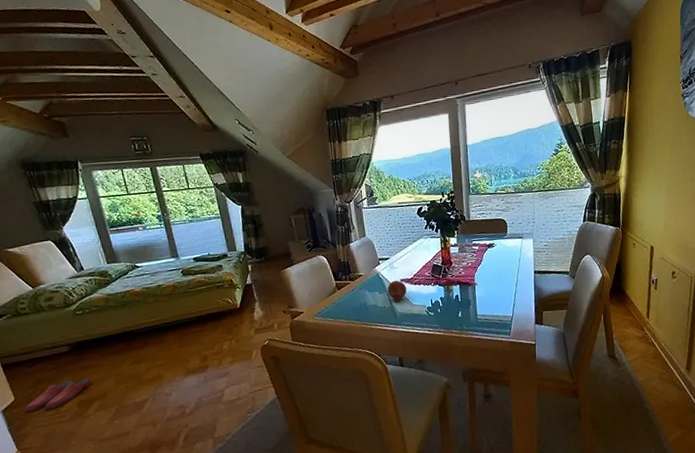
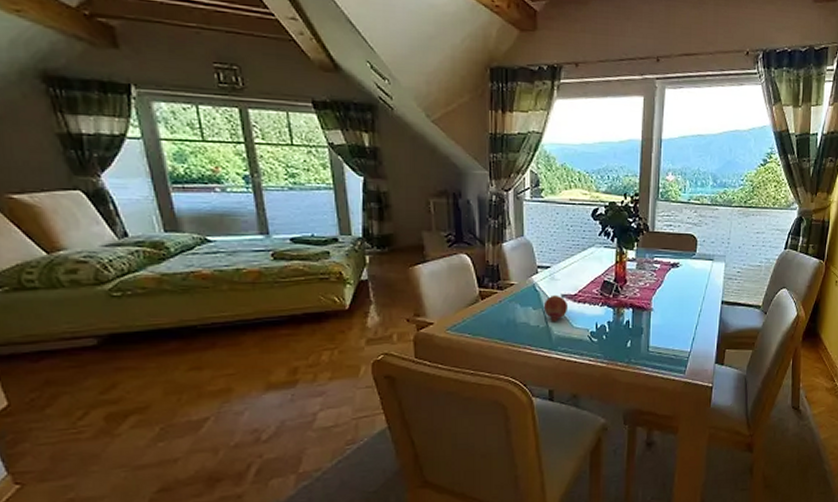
slippers: present [24,377,92,413] -> none [21,383,128,424]

